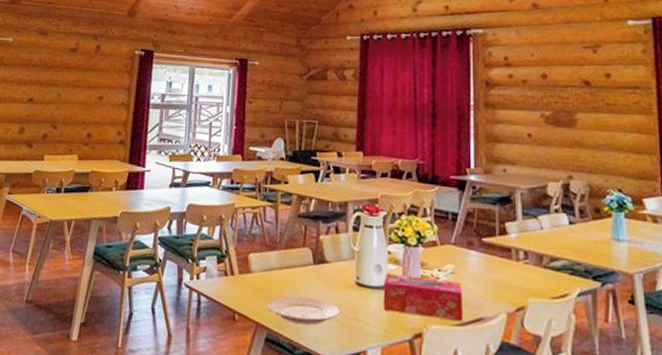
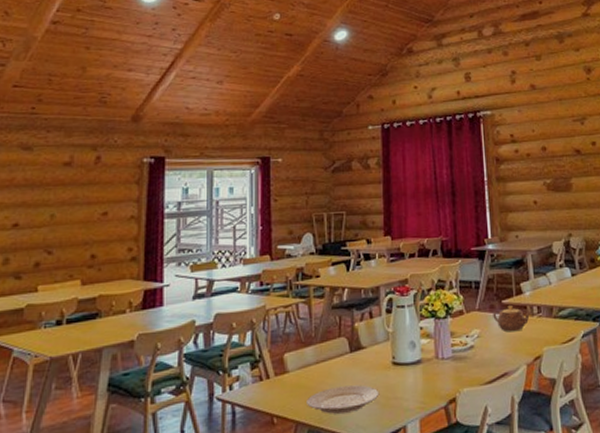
tissue box: present [383,273,464,321] -> none [417,343,491,384]
teapot: none [470,245,517,274] -> present [493,306,532,331]

